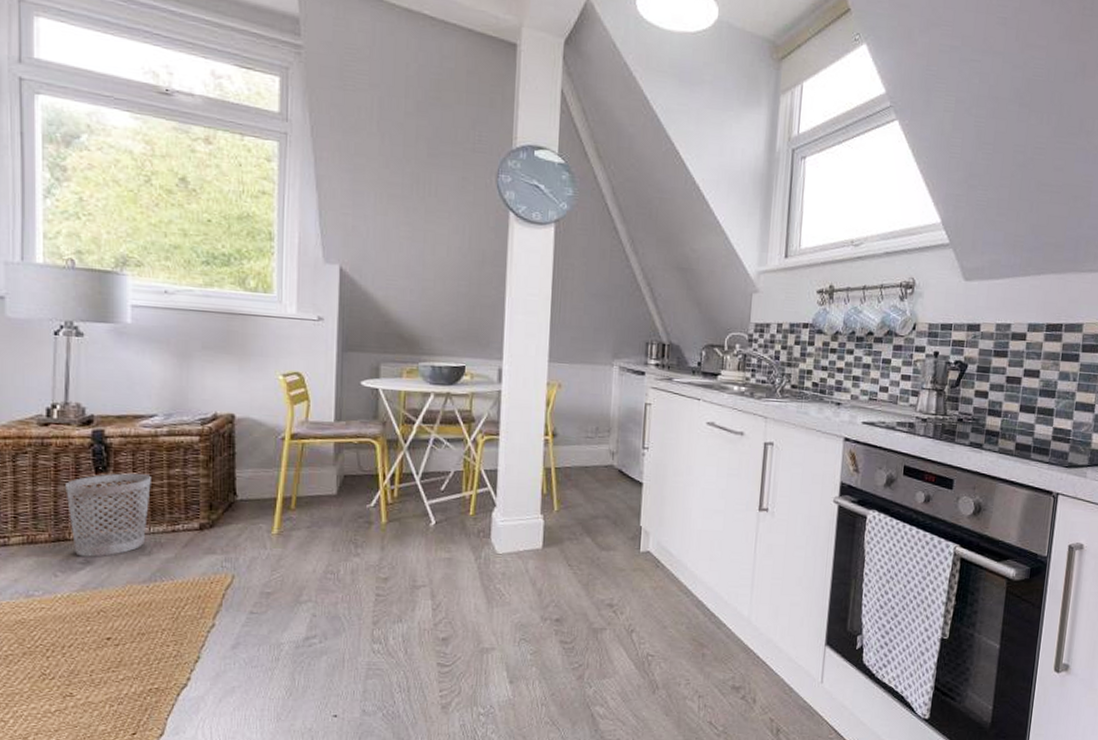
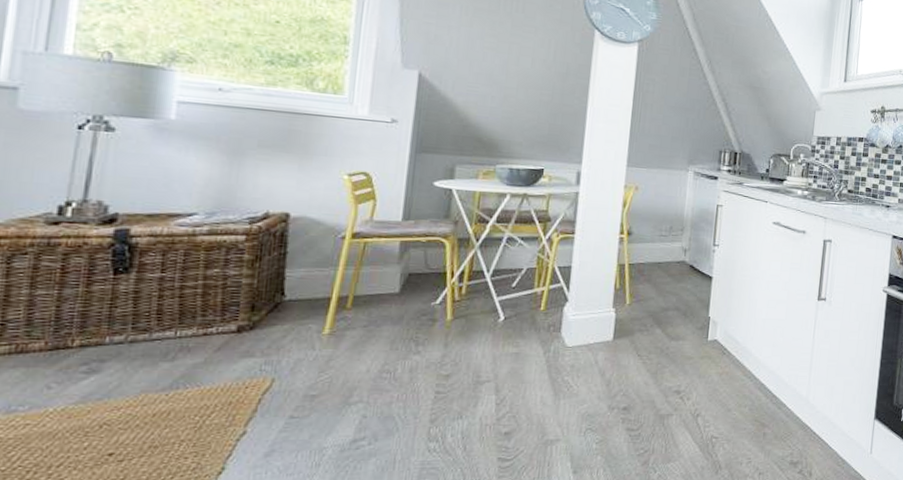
wastebasket: present [65,473,151,557] -> none [73,274,183,365]

